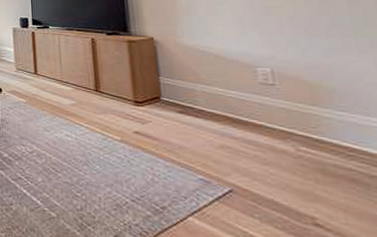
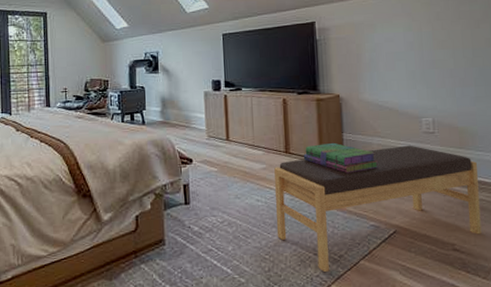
bench: none [84,95,355,222] -> present [274,145,482,272]
stack of books: none [115,85,204,120] -> present [303,142,378,174]

